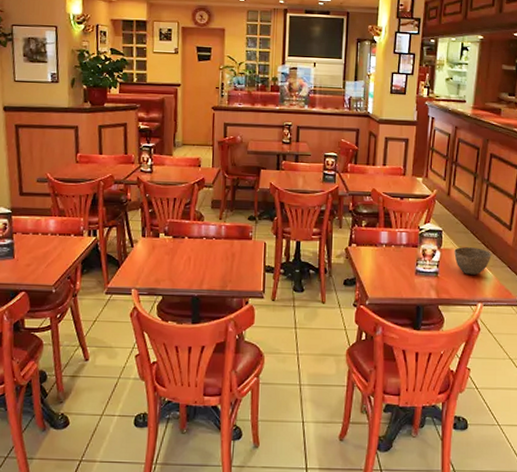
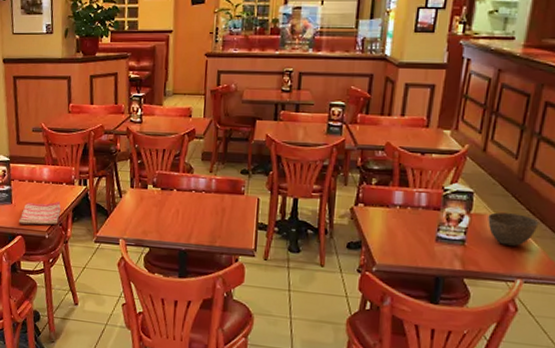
dish towel: none [22,254,69,280] -> present [19,201,61,225]

